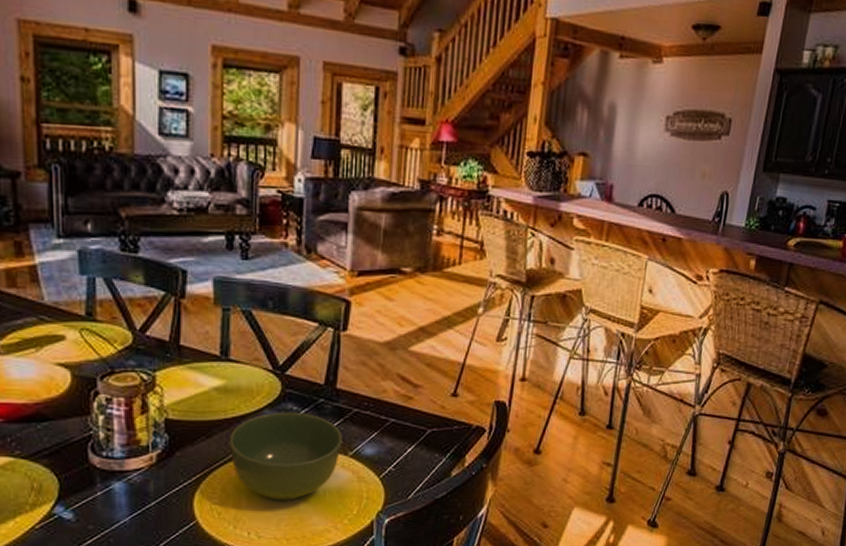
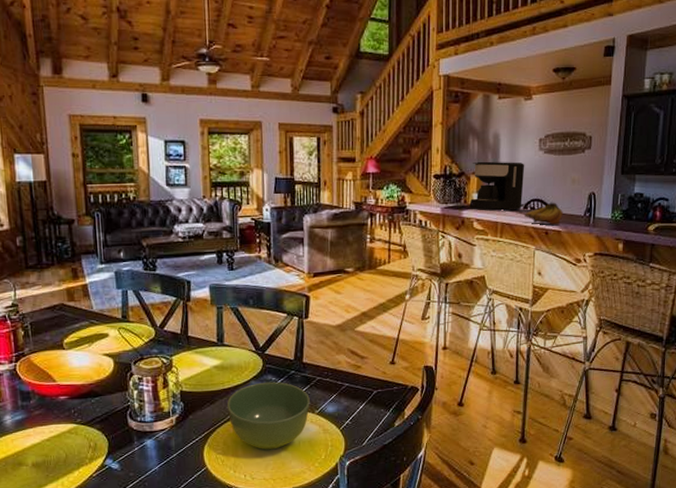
coffee maker: none [559,139,657,211] -> present [461,161,539,213]
fruit: none [639,200,687,231] -> present [525,202,563,226]

